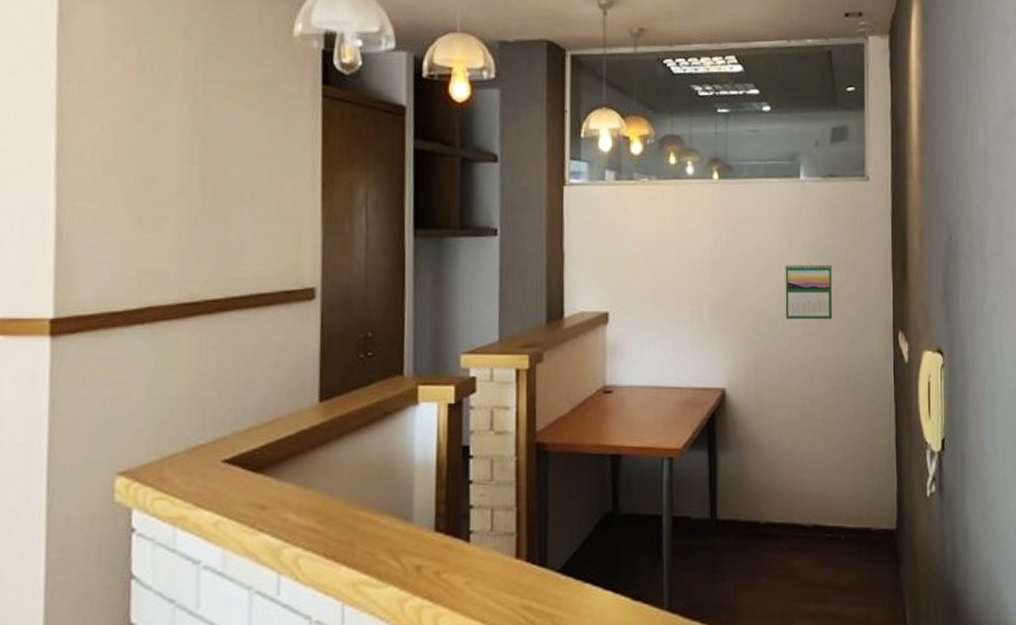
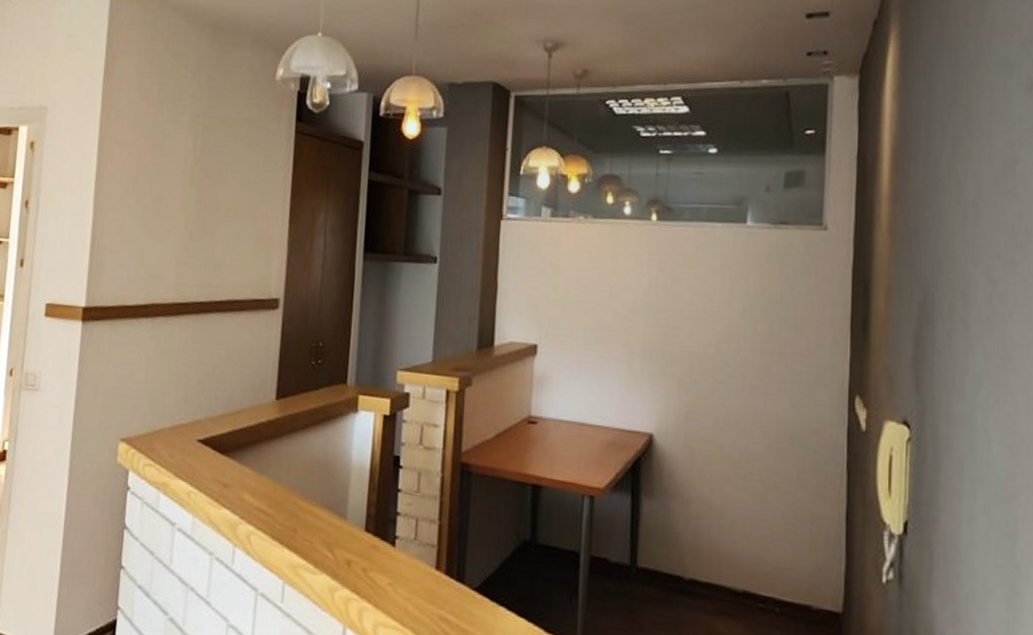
calendar: present [785,262,833,320] -> none [723,312,779,376]

